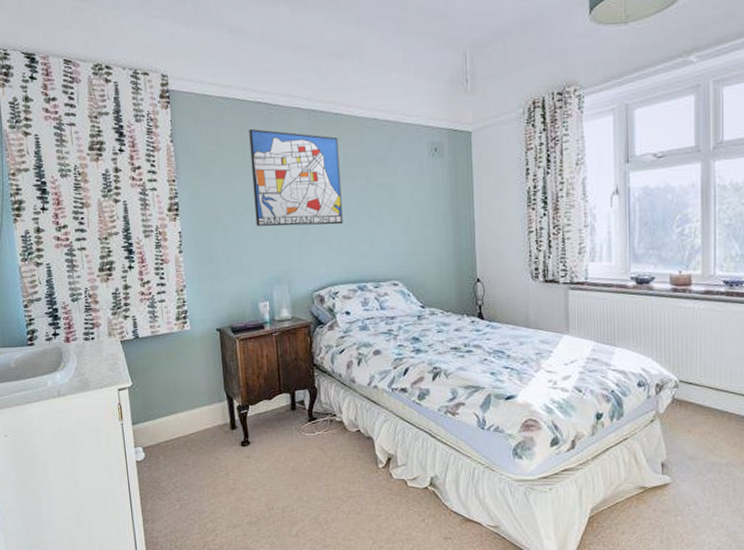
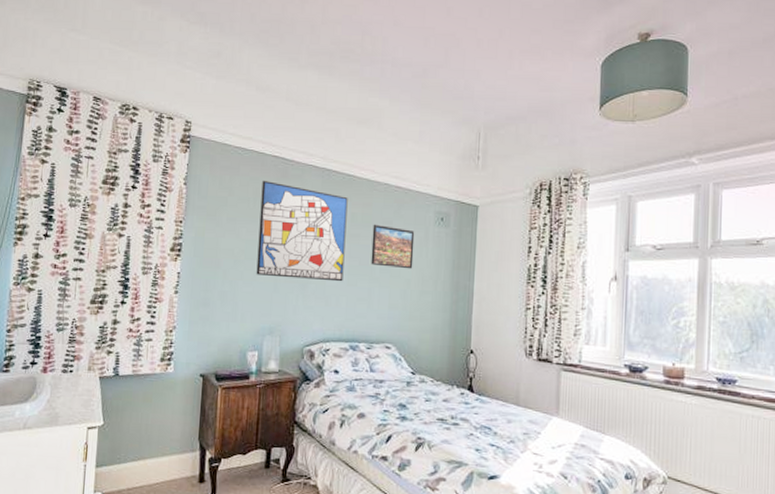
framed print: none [366,162,411,205] -> present [371,224,415,269]

